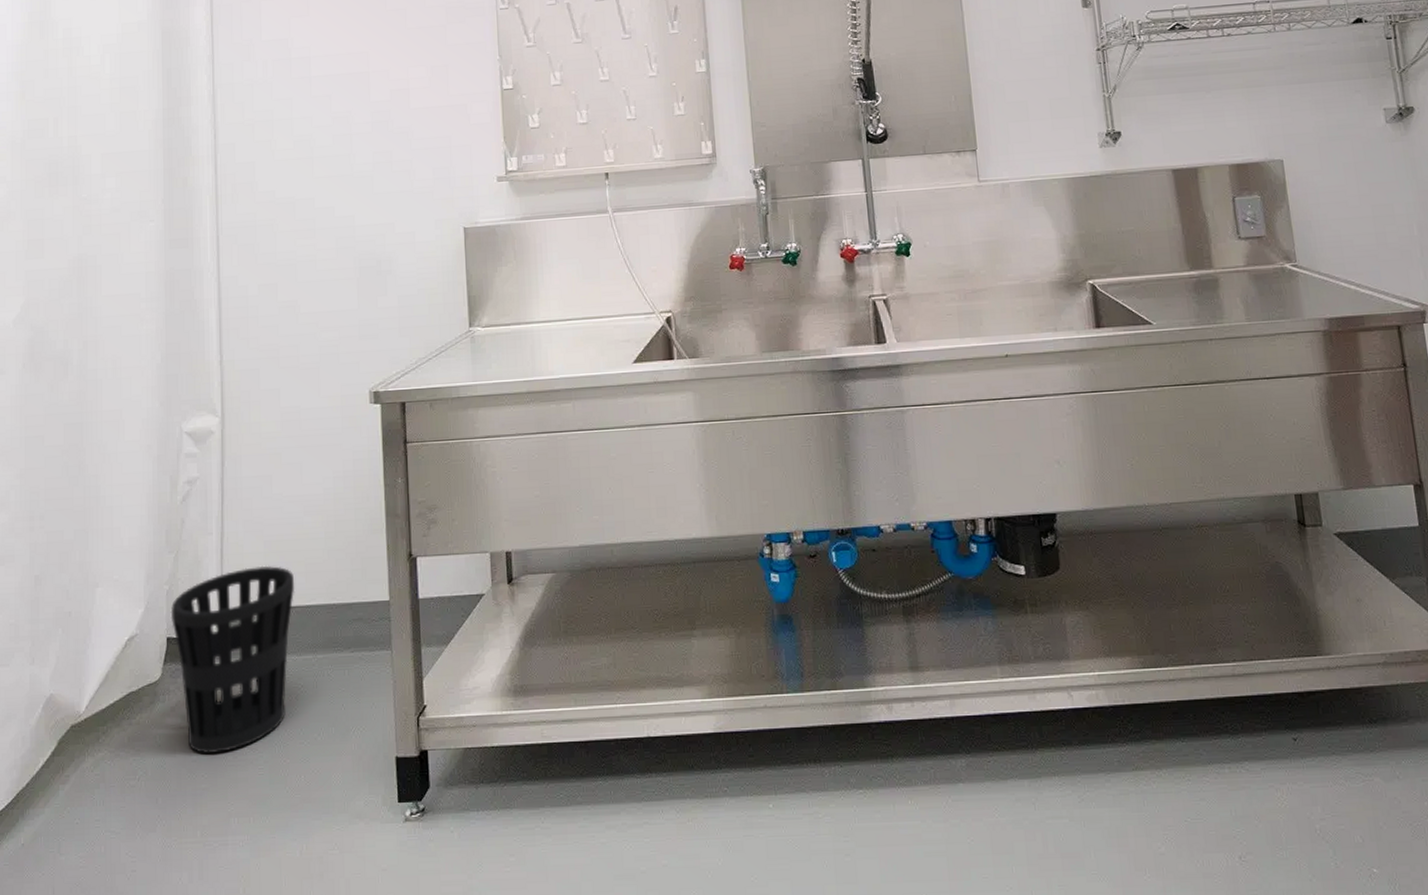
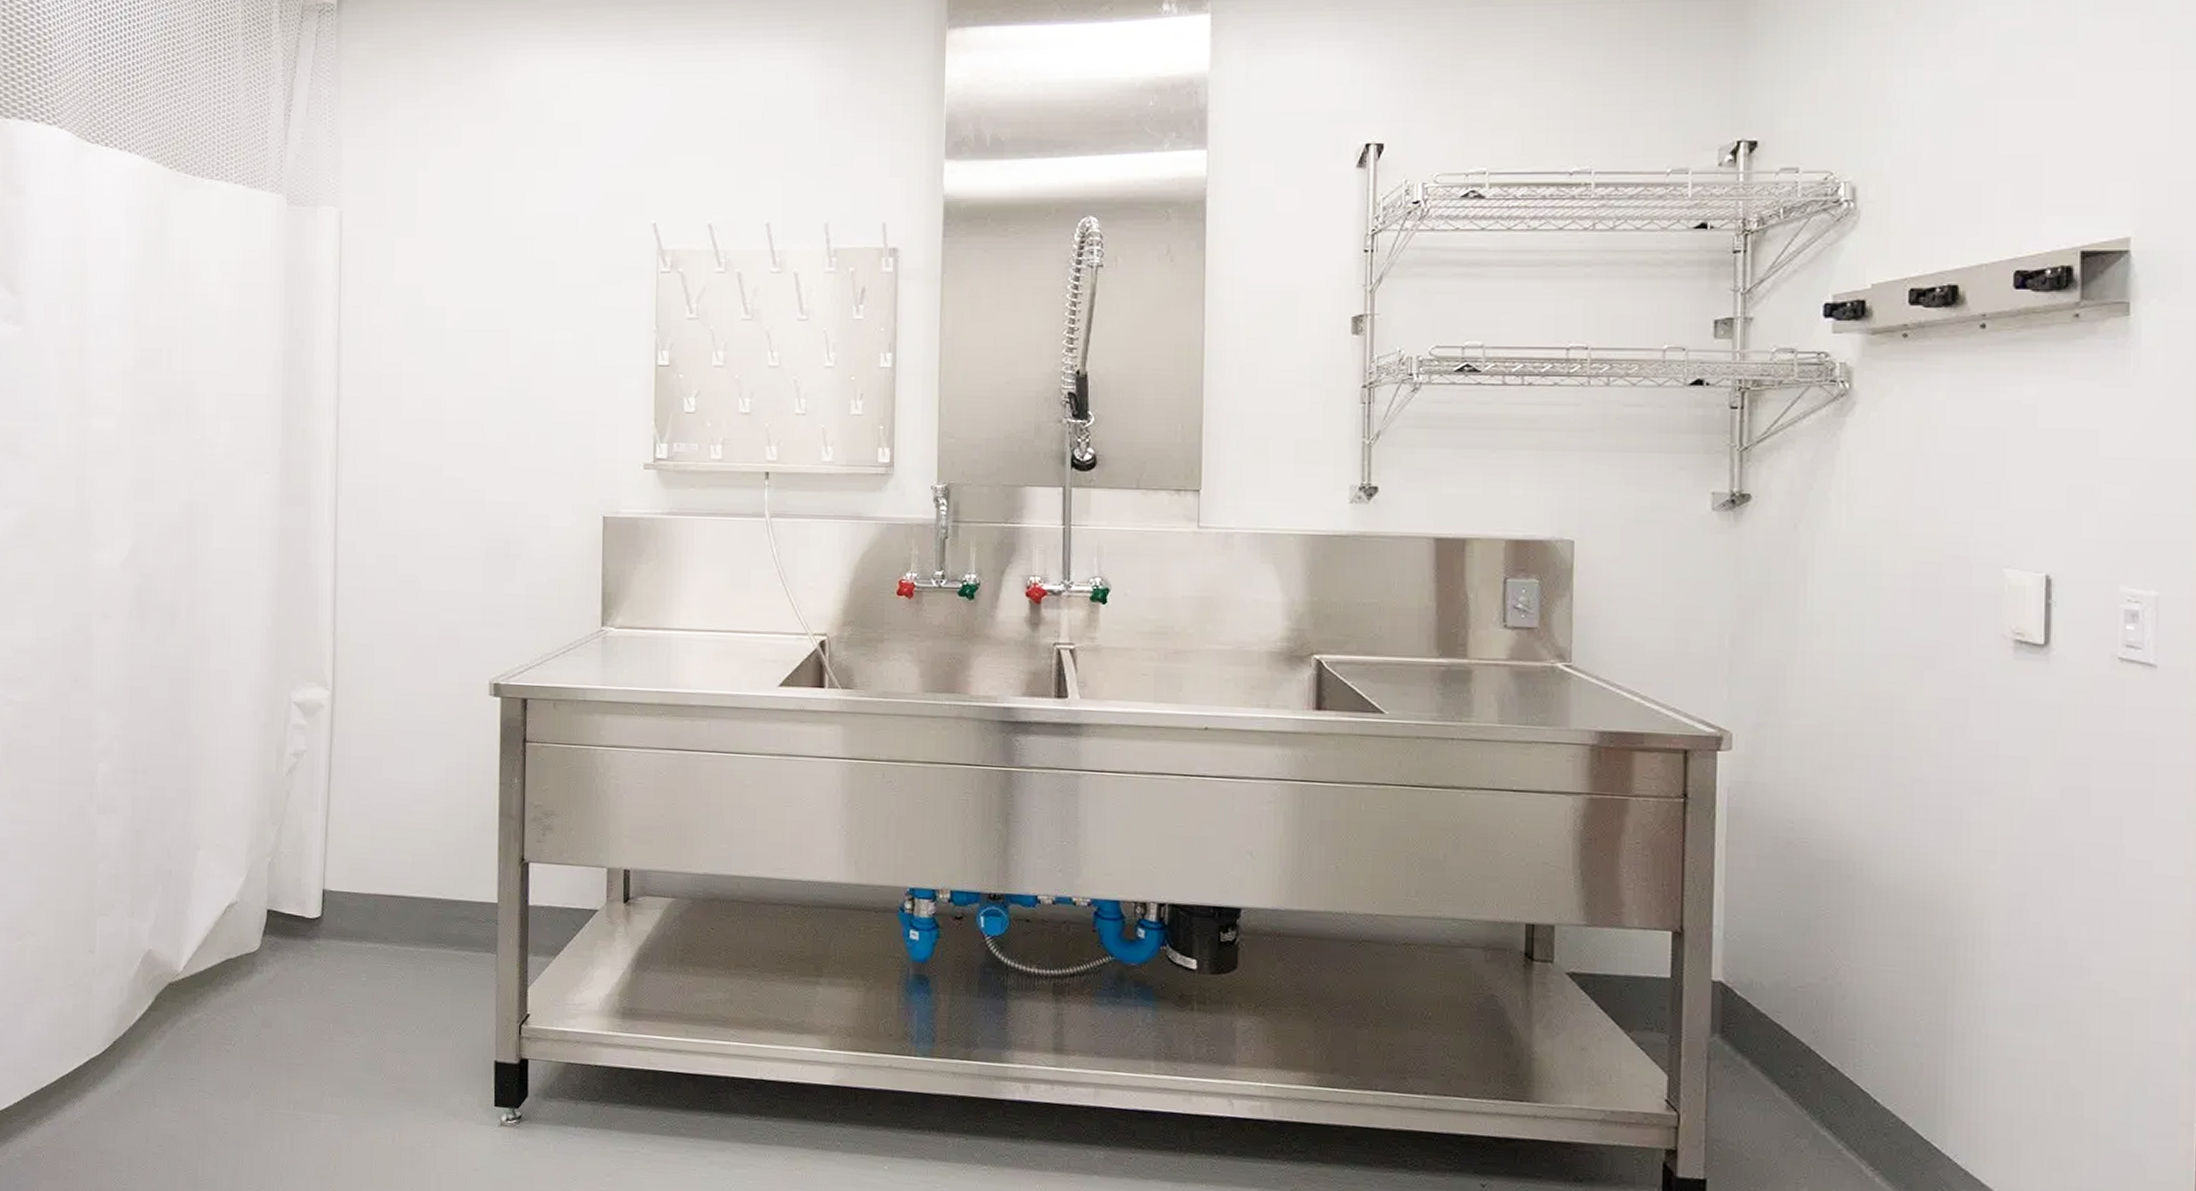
wastebasket: present [170,565,295,754] -> none [271,850,401,1032]

